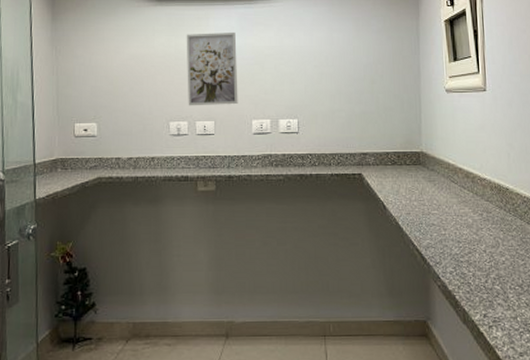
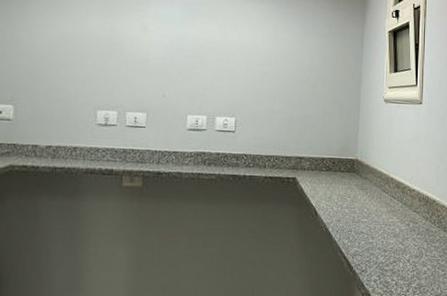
wall art: present [186,31,238,106] -> none [119,18,177,98]

